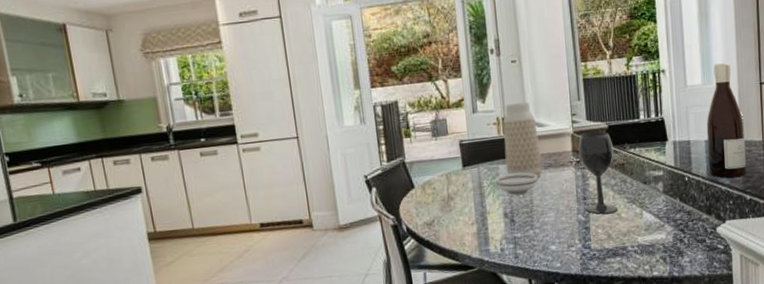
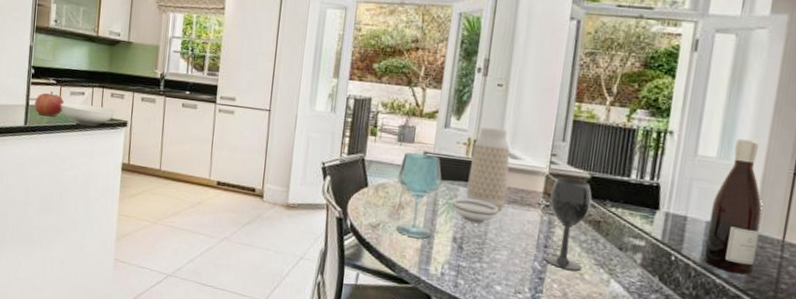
fruit: none [19,175,59,206] -> present [34,91,65,117]
bowl: none [53,177,124,205] -> present [60,102,116,126]
wine glass: none [439,142,484,224] -> present [396,152,442,238]

